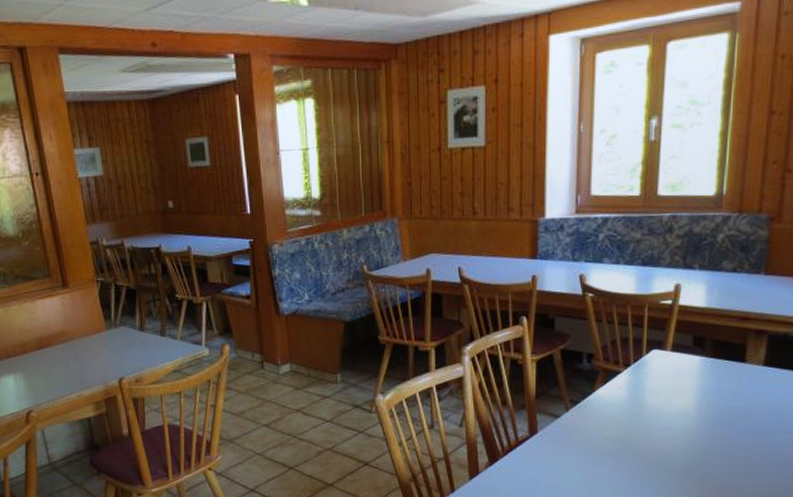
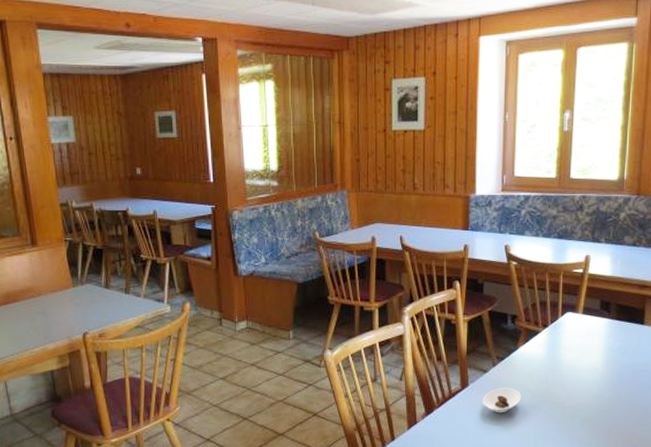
saucer: none [553,435,598,463] -> present [482,388,521,413]

